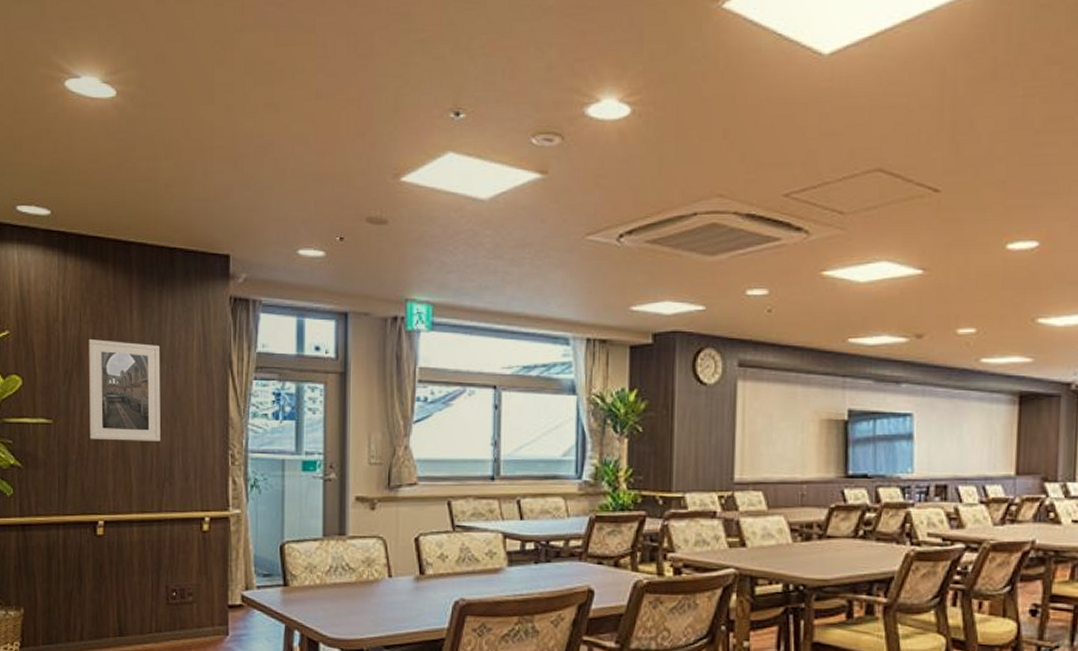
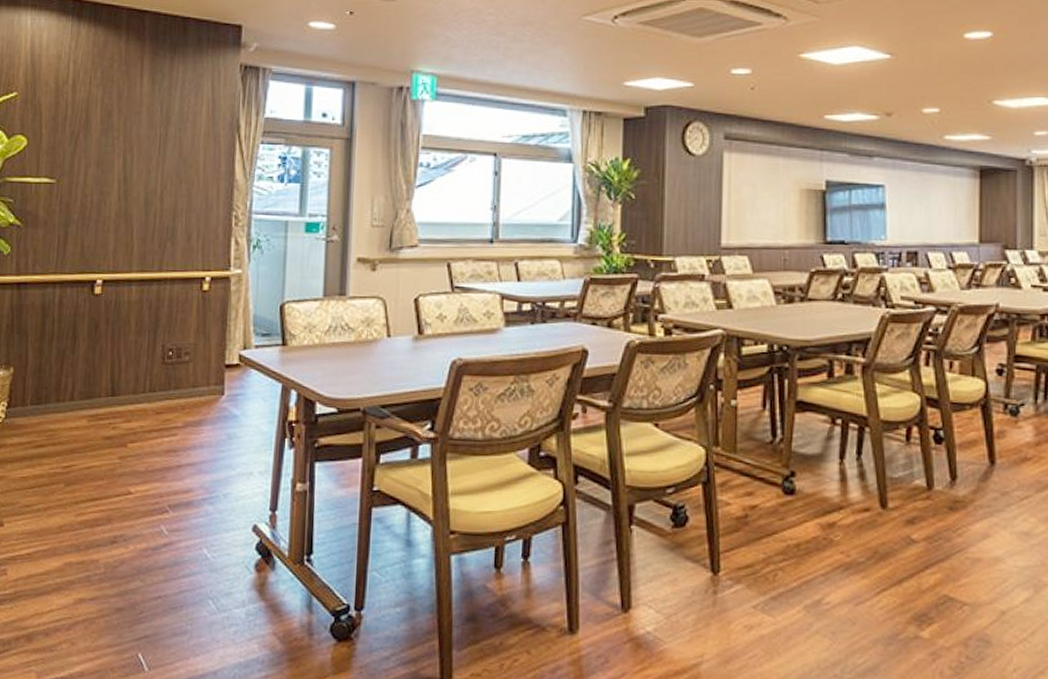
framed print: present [88,339,161,441] -> none [92,102,169,202]

